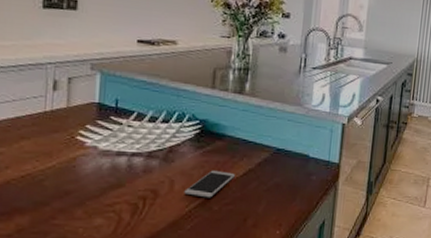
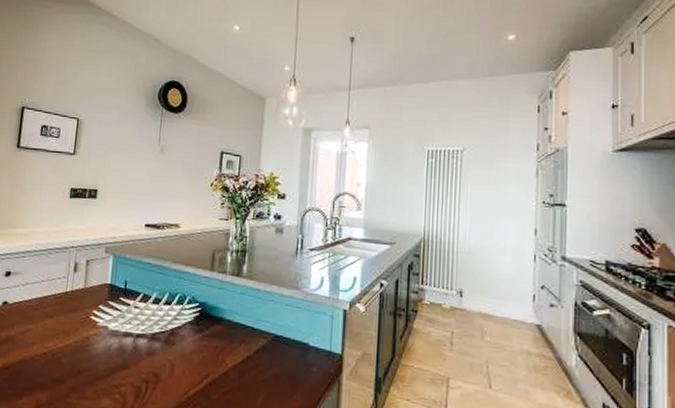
smartphone: present [184,170,235,198] -> none [184,355,233,386]

